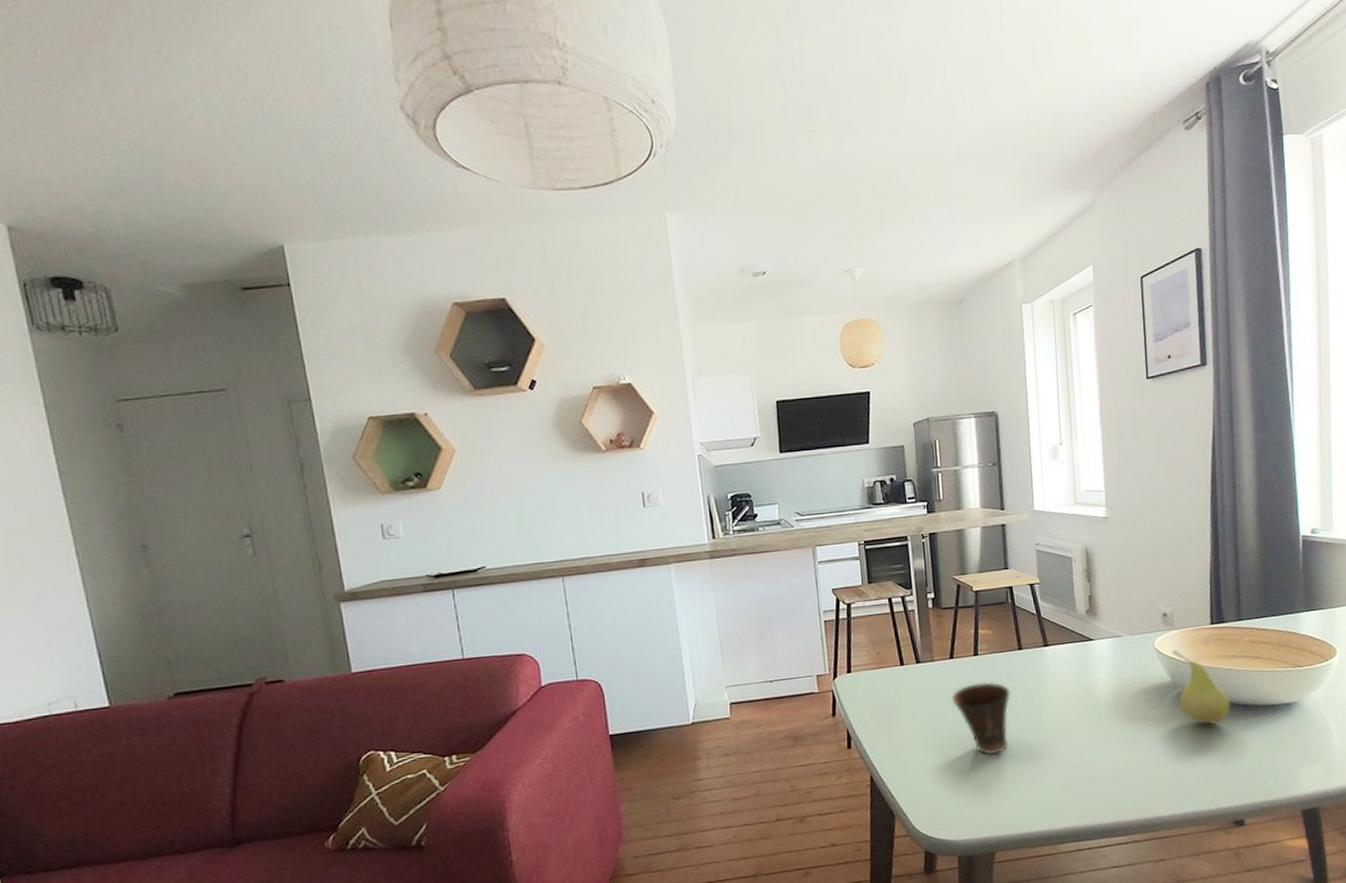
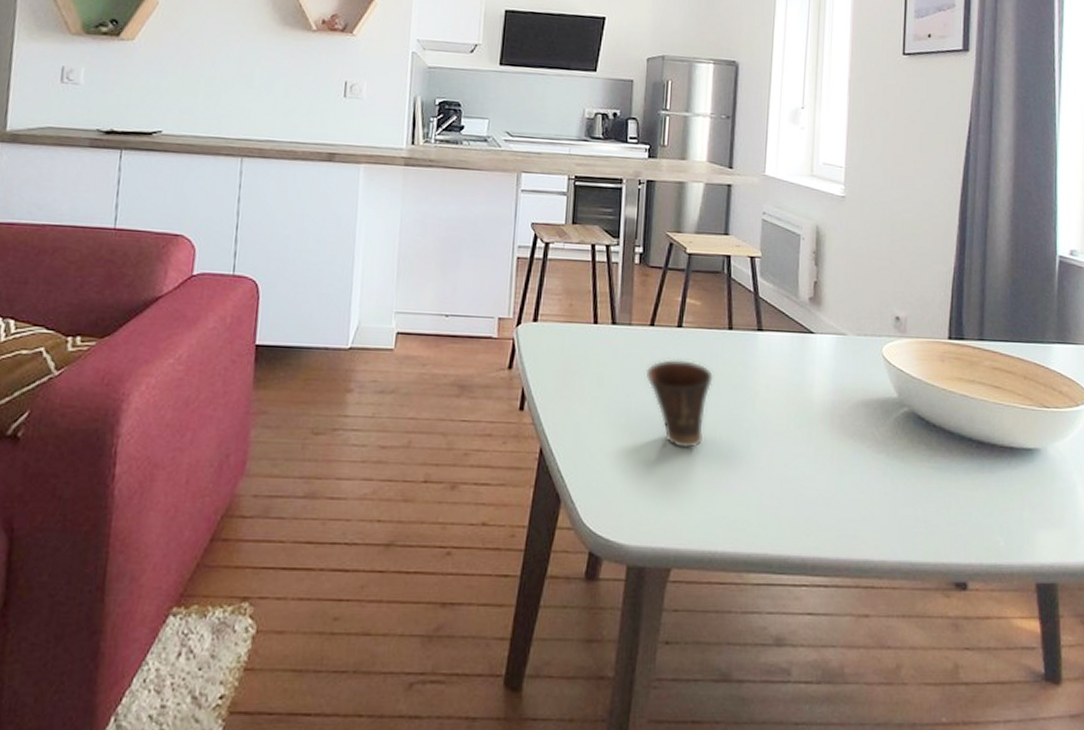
fruit: present [1172,649,1231,725] -> none [902,361,964,458]

